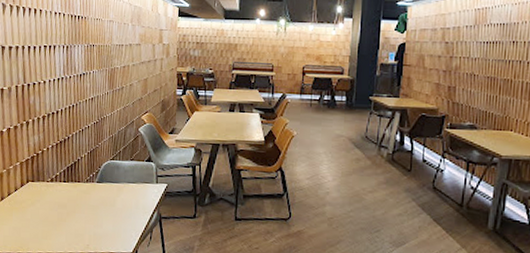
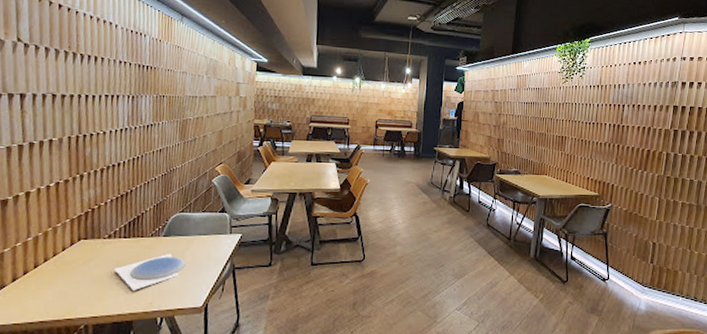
plate: none [56,198,117,232] -> present [114,253,186,290]

